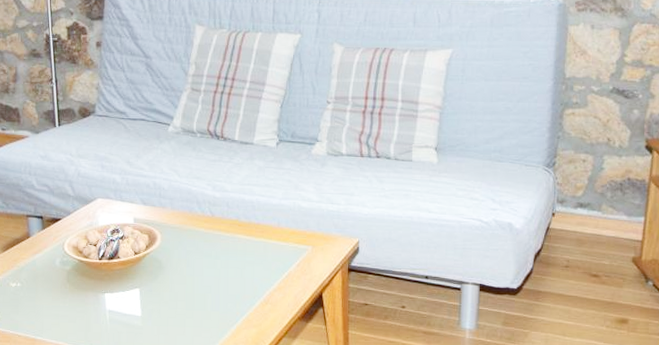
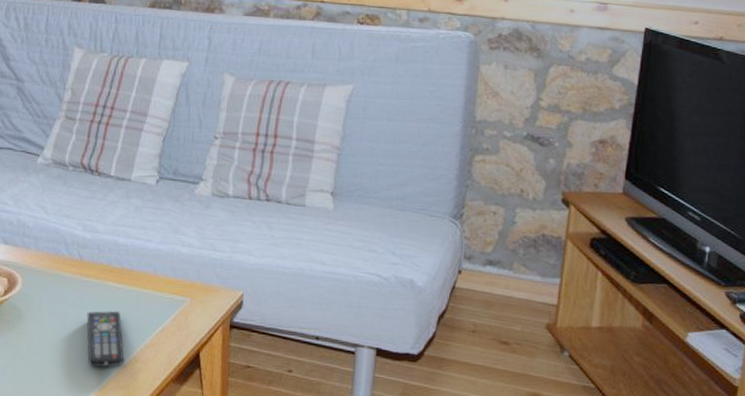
remote control: none [220,259,256,310] -> present [86,310,125,368]

